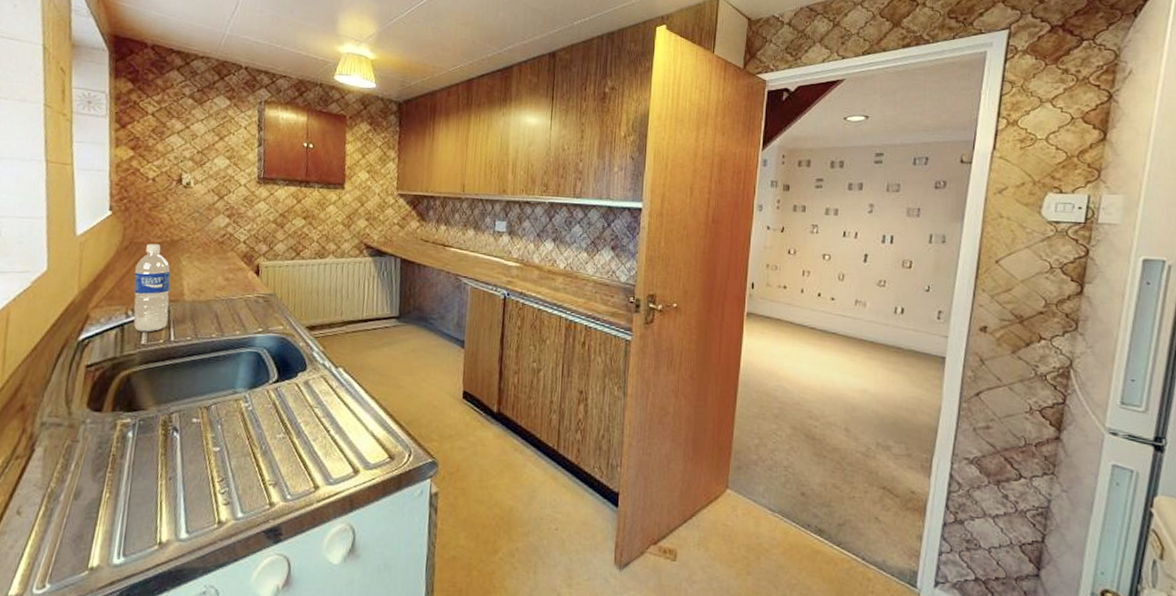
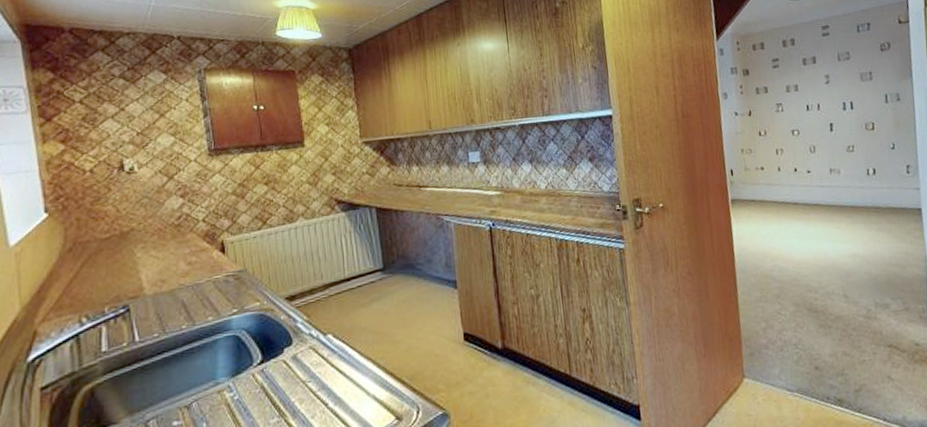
water bottle: present [133,244,171,332] -> none [83,239,129,339]

